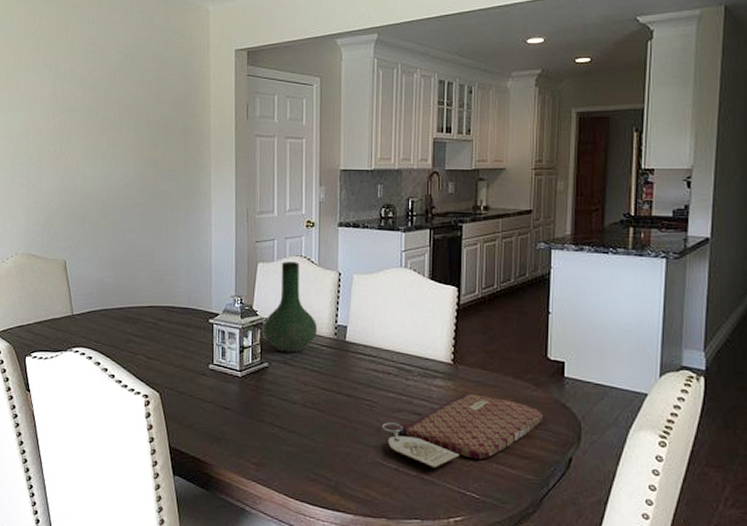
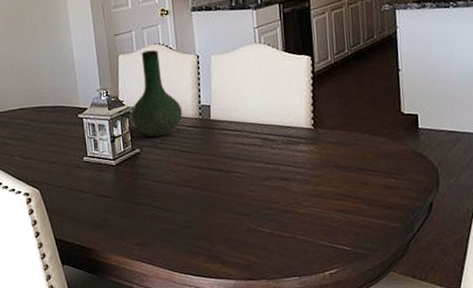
placemat: present [383,393,543,469] -> none [254,154,402,228]

